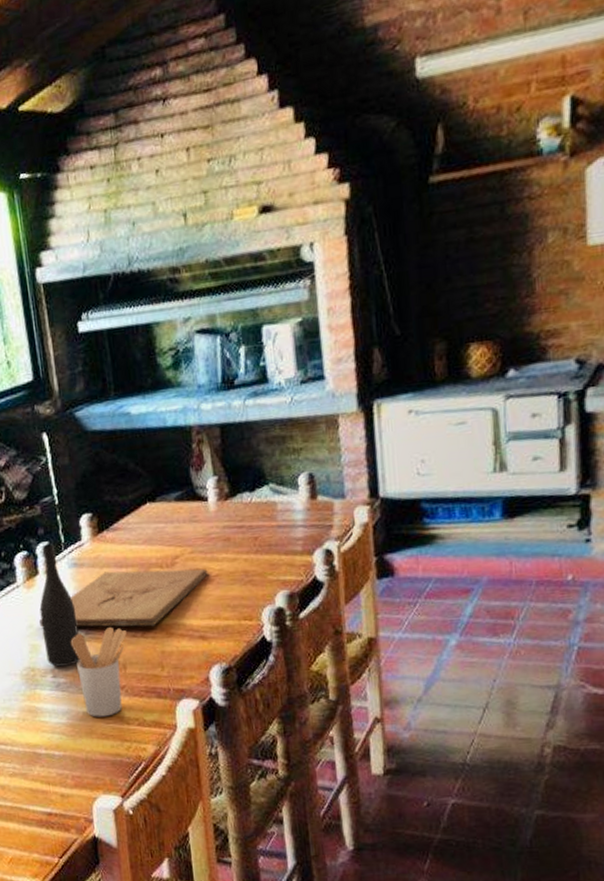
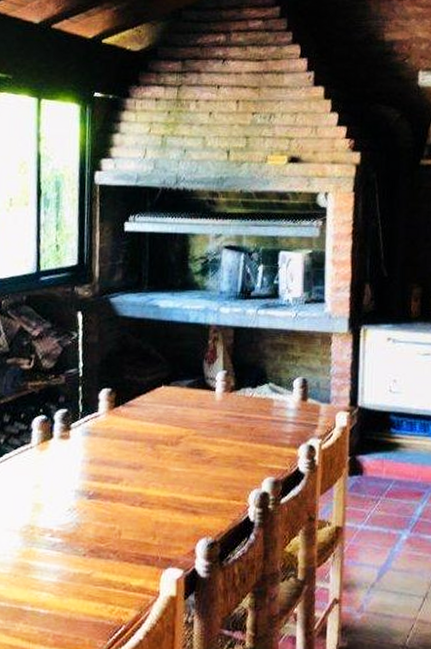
wine bottle: present [39,544,80,667] -> none [47,412,83,527]
cutting board: present [40,569,208,627] -> none [47,443,207,498]
utensil holder: present [70,627,127,717] -> none [72,495,126,579]

